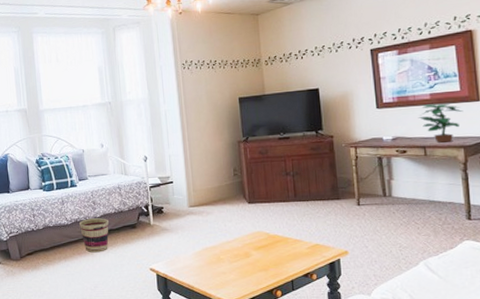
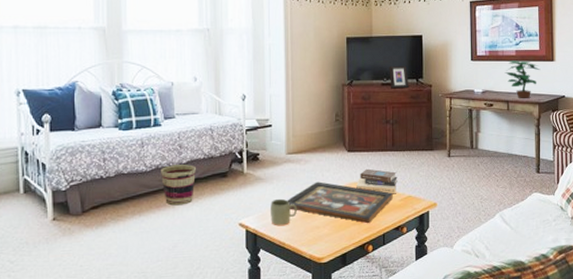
mug: none [177,246,203,271] -> present [271,198,297,226]
decorative tray: none [192,231,299,270] -> present [287,181,393,223]
books: none [260,218,303,243] -> present [356,168,398,194]
picture frame: none [285,119,308,142] -> present [389,65,409,89]

